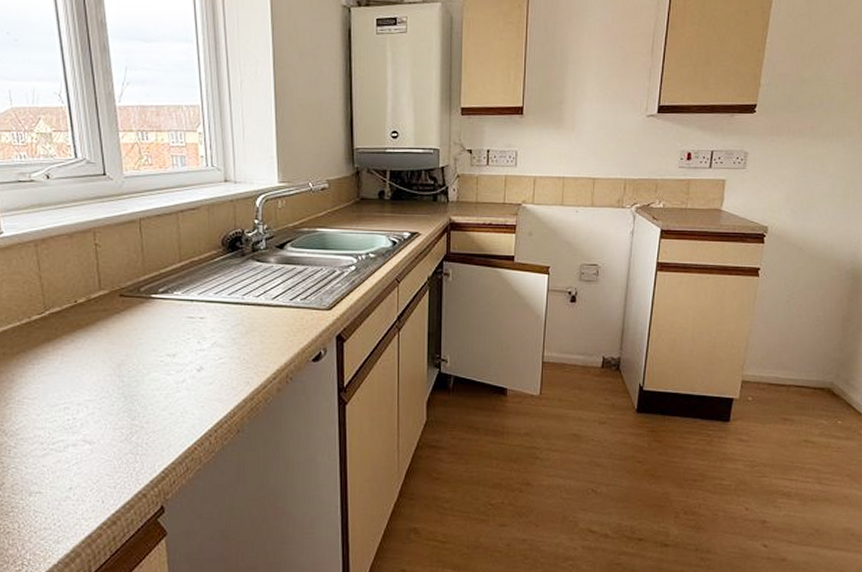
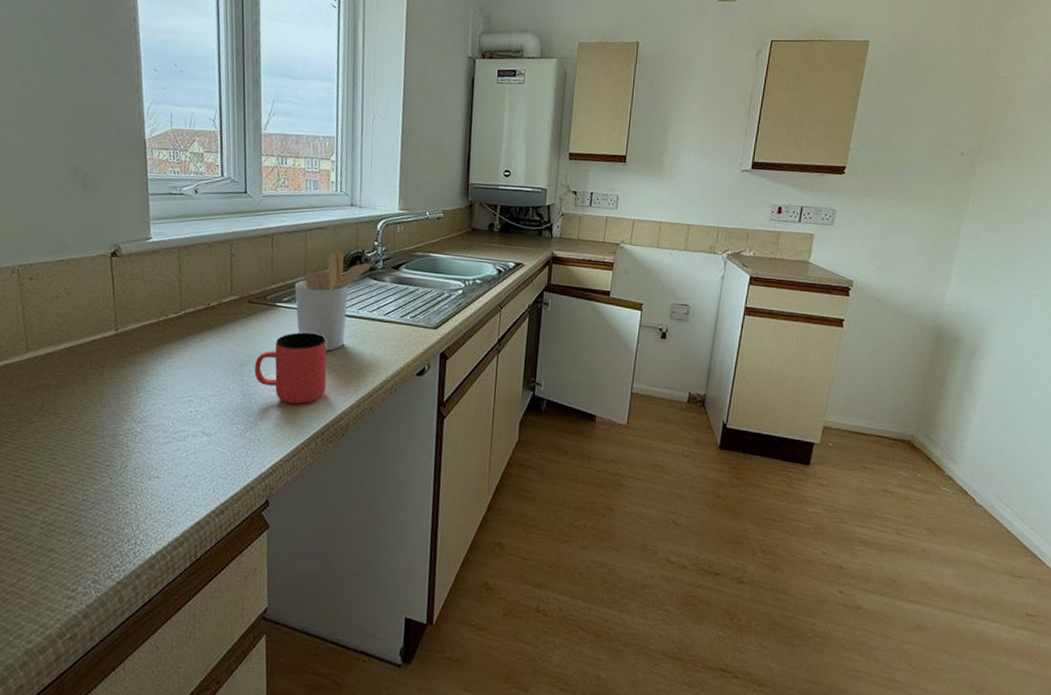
cup: none [133,325,215,402] -> present [254,332,327,404]
utensil holder: none [171,233,258,343] -> present [295,251,376,351]

